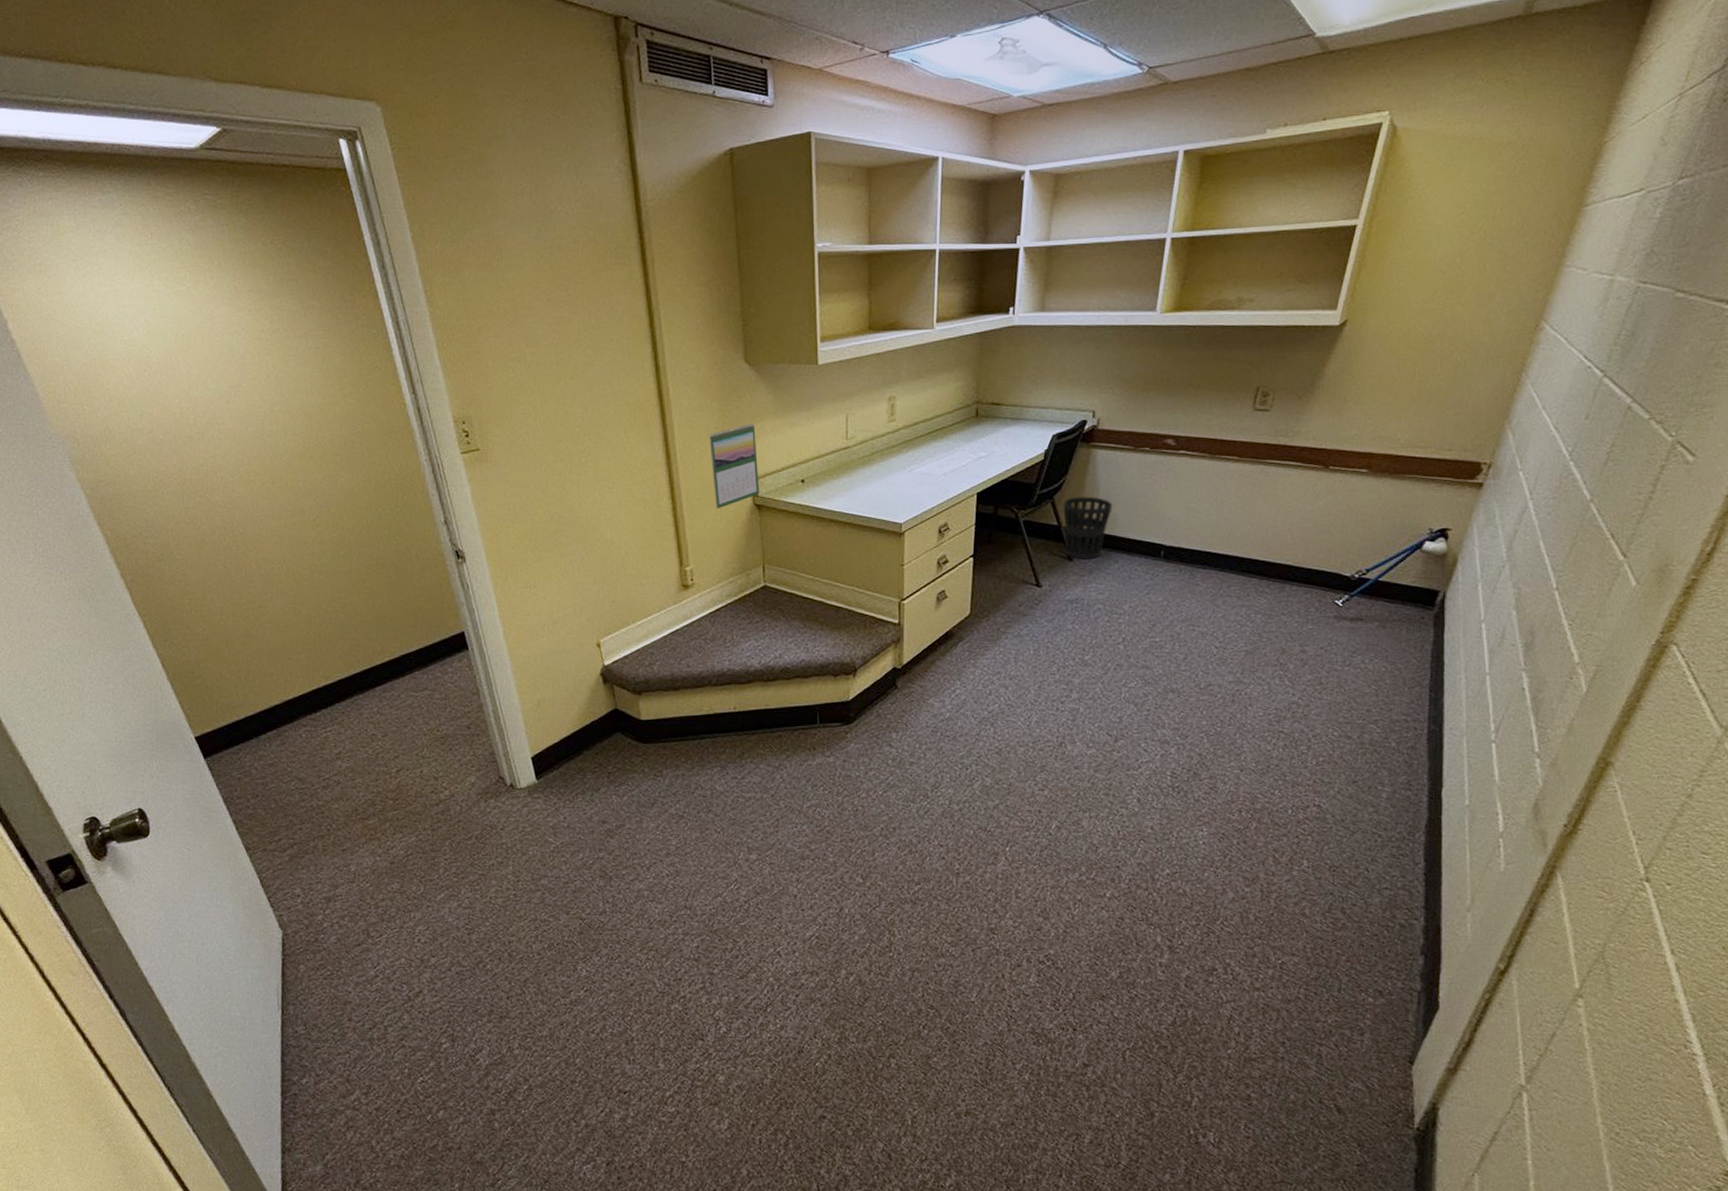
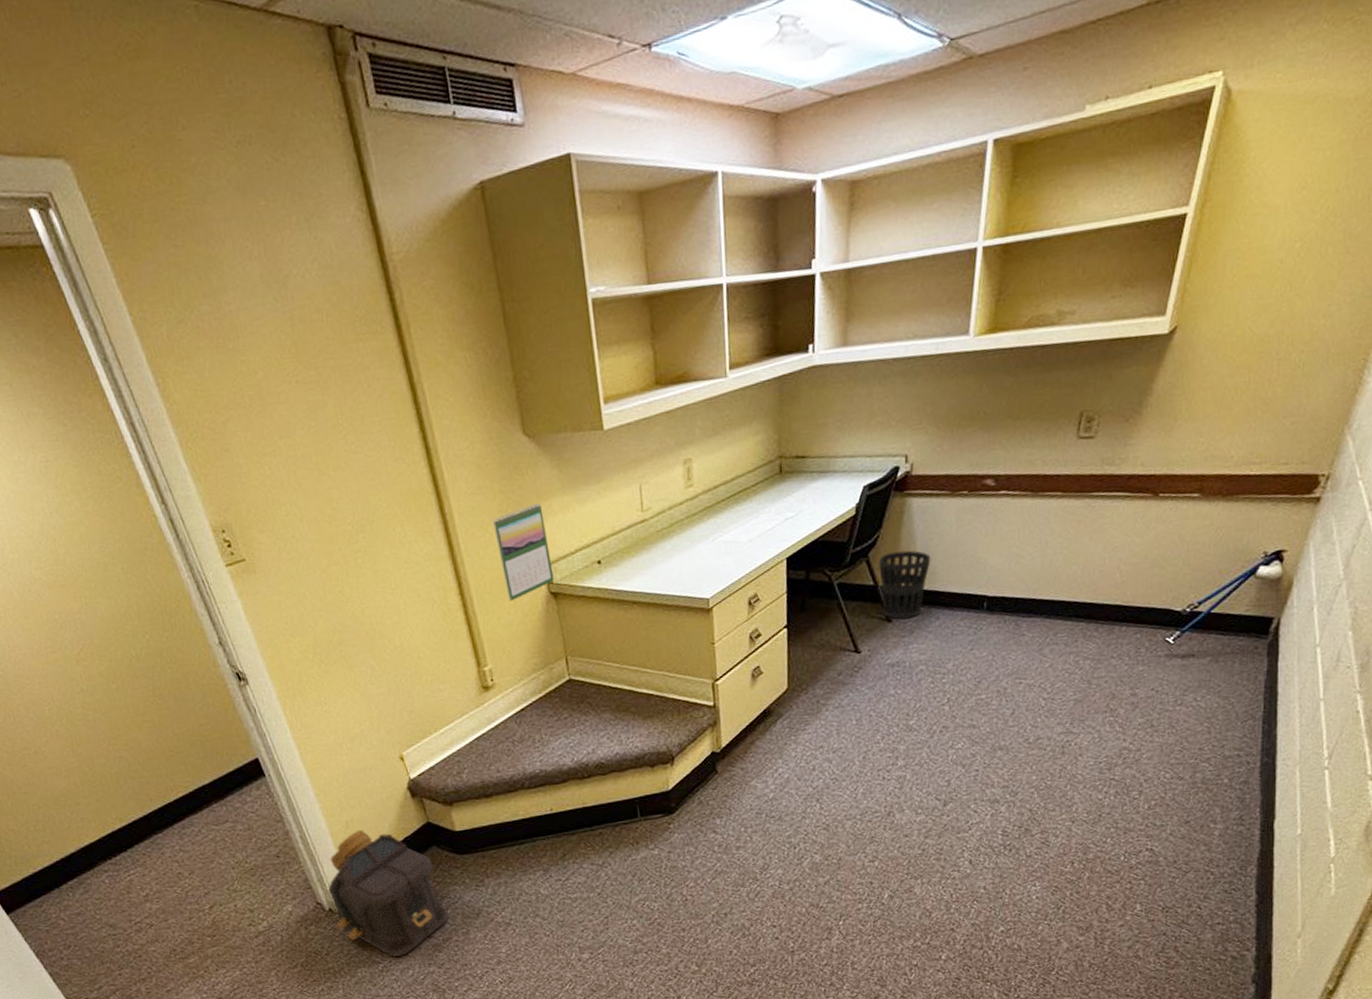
backpack: none [511,709,625,838] -> present [327,829,449,957]

